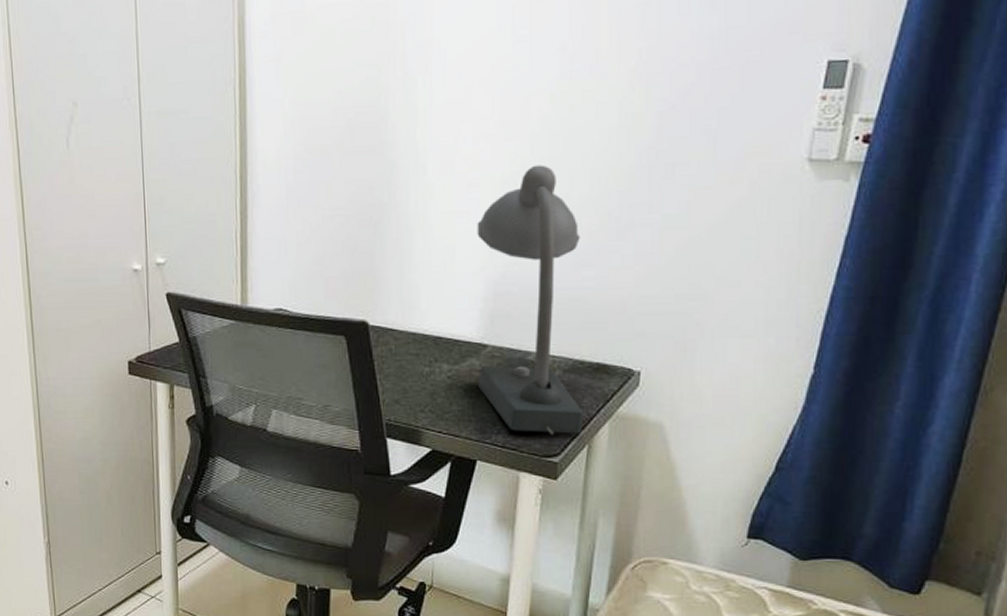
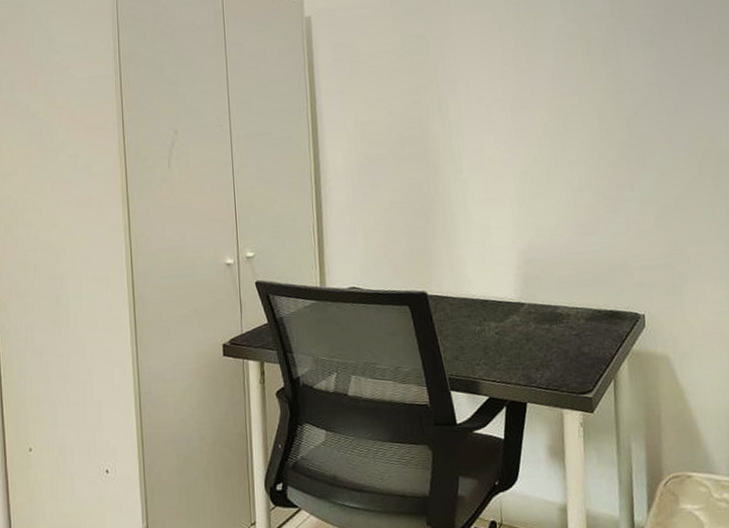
desk lamp: present [477,164,584,436] -> none [505,160,607,375]

